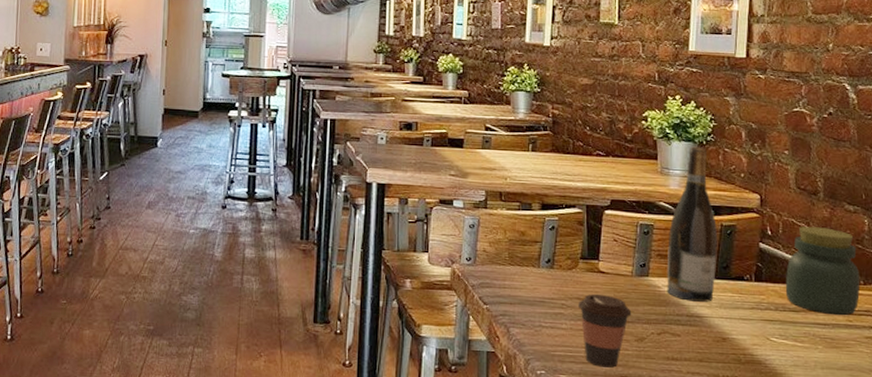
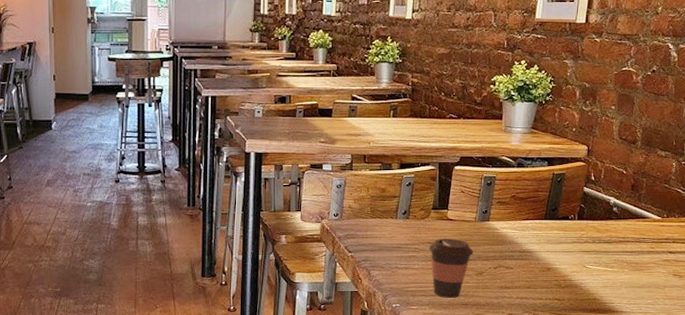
wine bottle: present [667,146,718,302] -> none [504,106,550,239]
jar: present [785,226,861,316] -> none [602,171,665,244]

